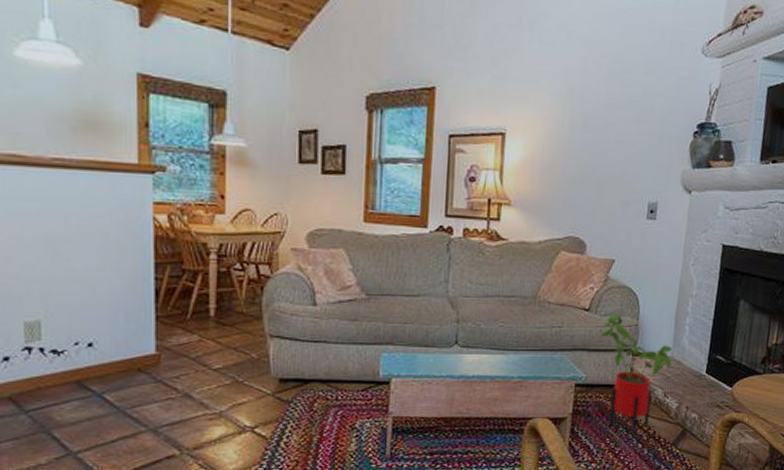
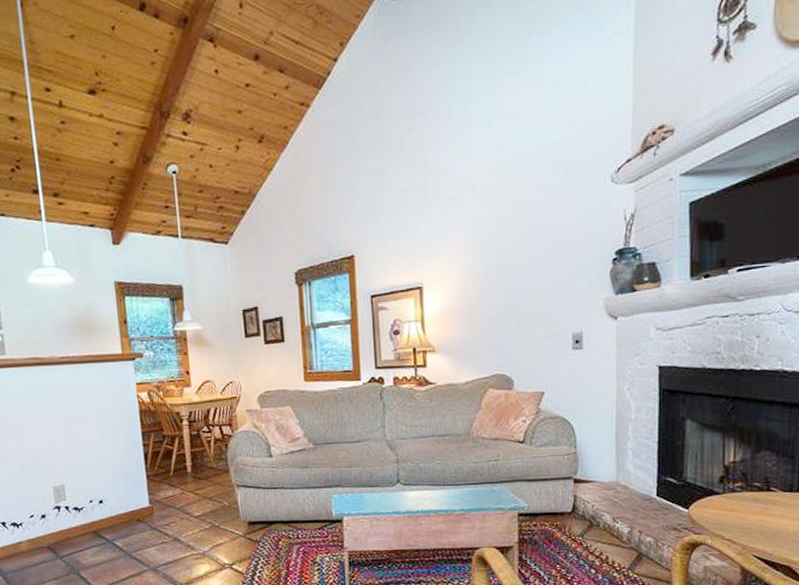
house plant: present [599,313,673,435] -> none [536,443,618,561]

